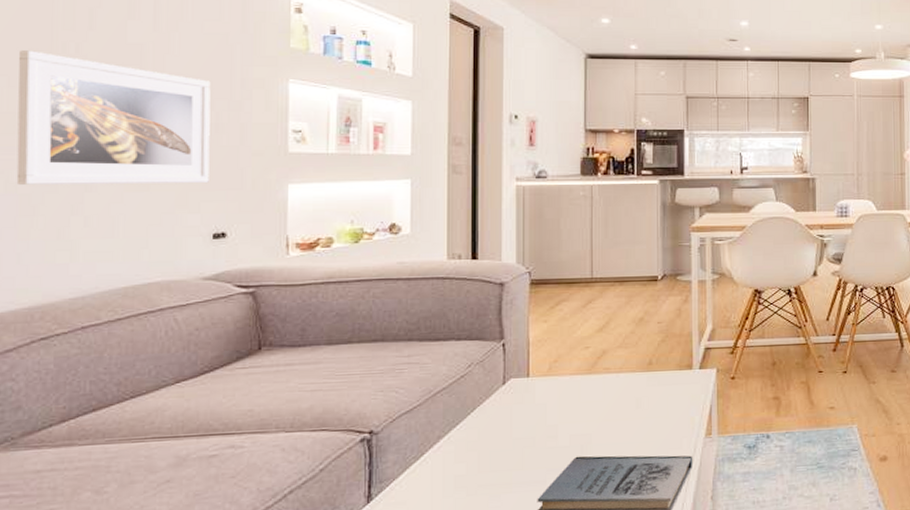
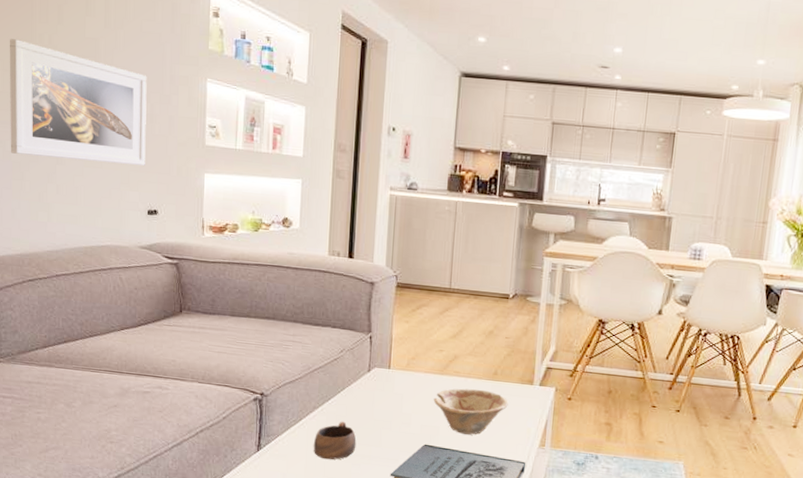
cup: none [439,447,494,498] -> present [313,421,357,460]
dish: none [582,383,667,437] -> present [433,388,509,435]

